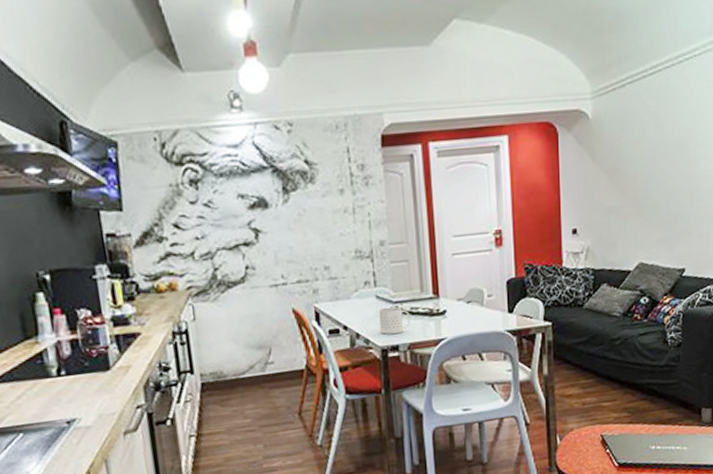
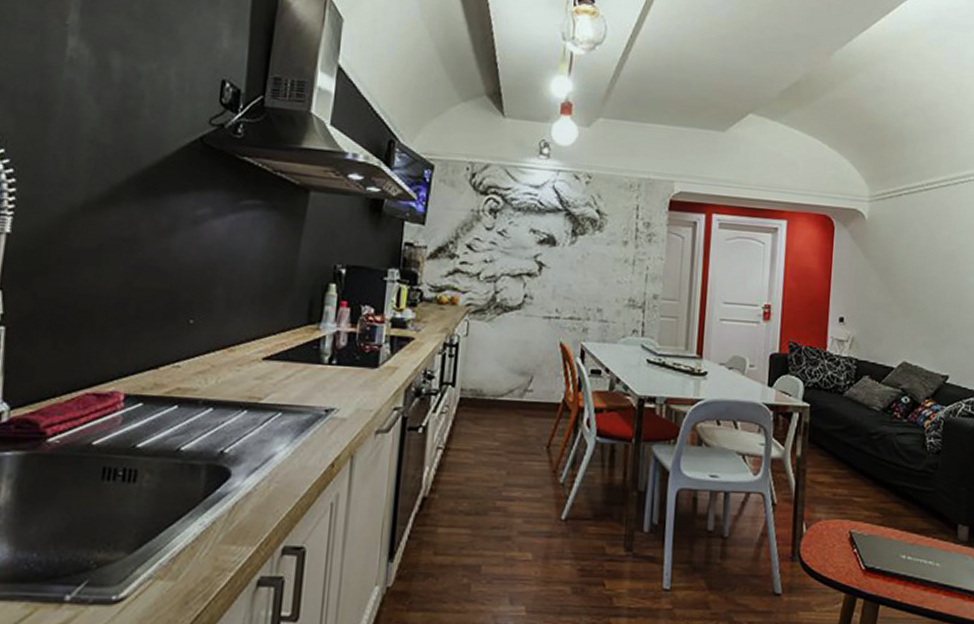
mug: present [378,307,411,335] -> none [639,358,672,387]

